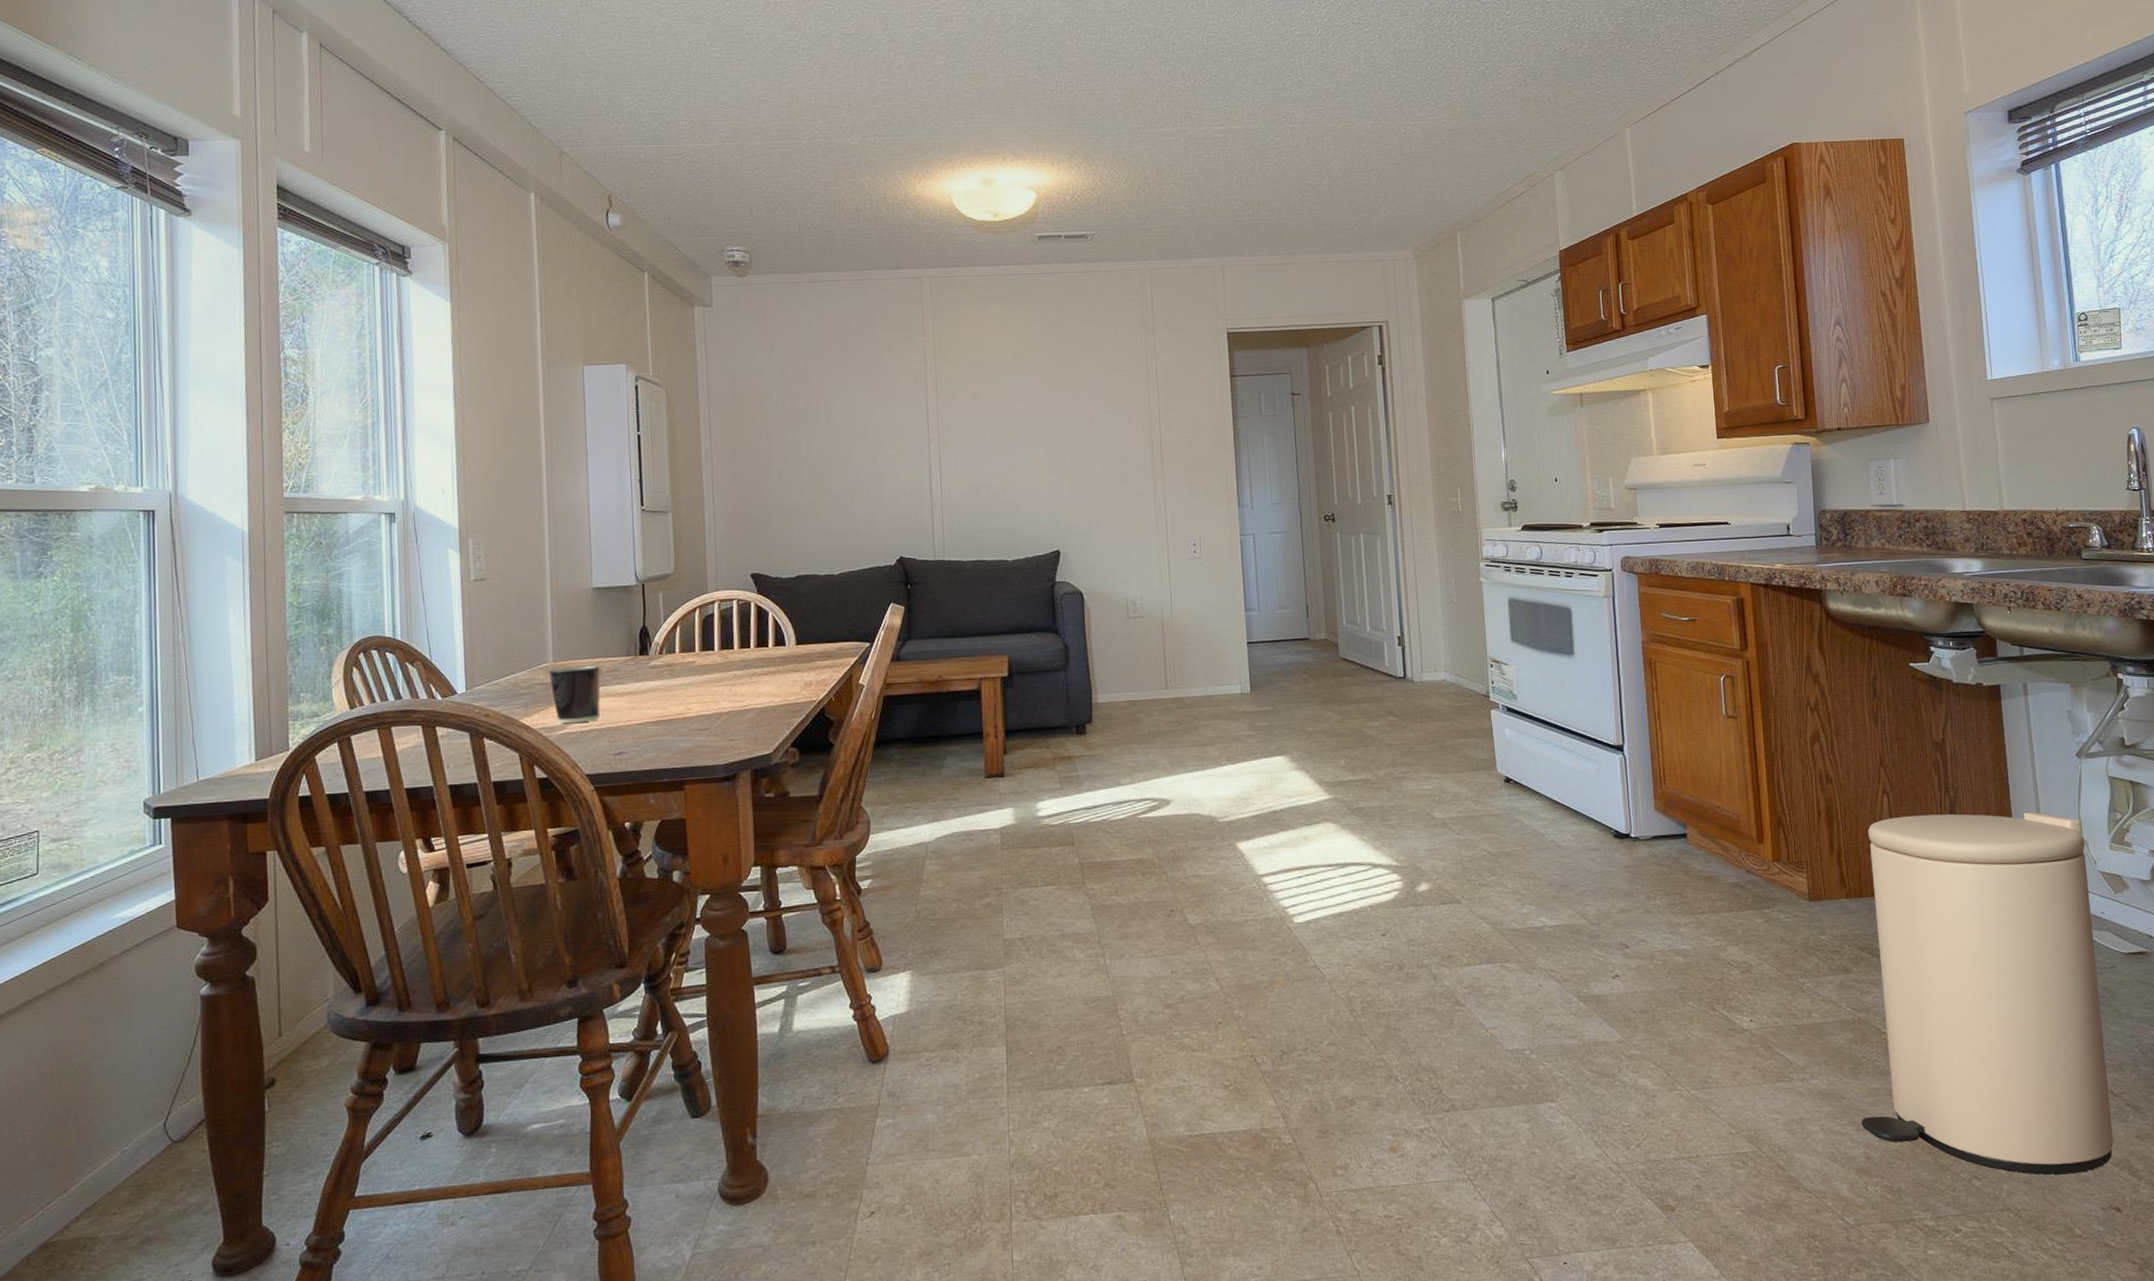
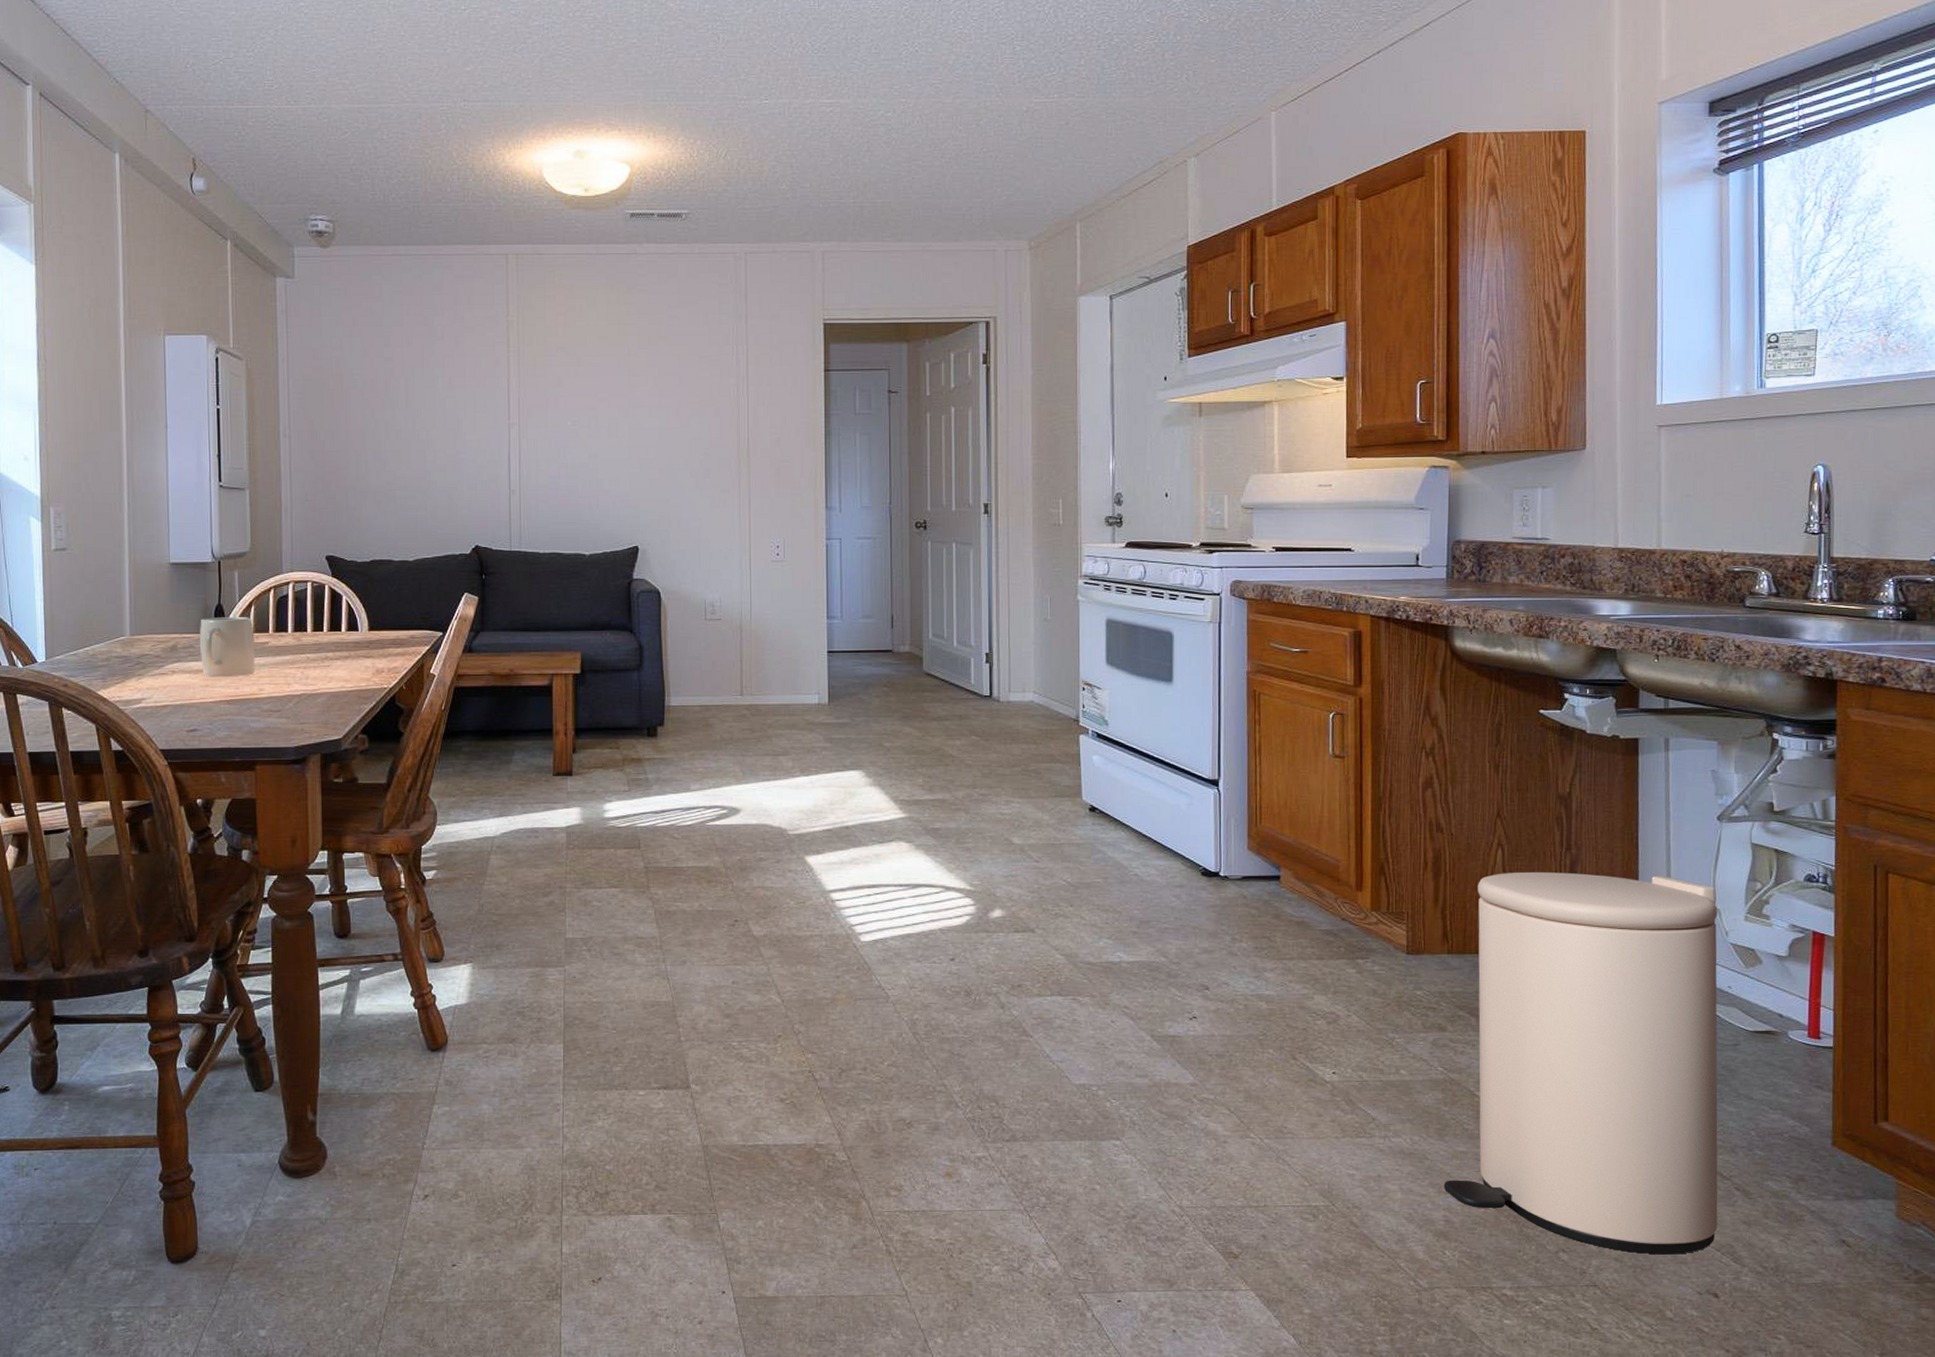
mug: present [549,665,601,724] -> none [126,640,176,698]
mug: none [624,637,682,700] -> present [199,617,255,678]

